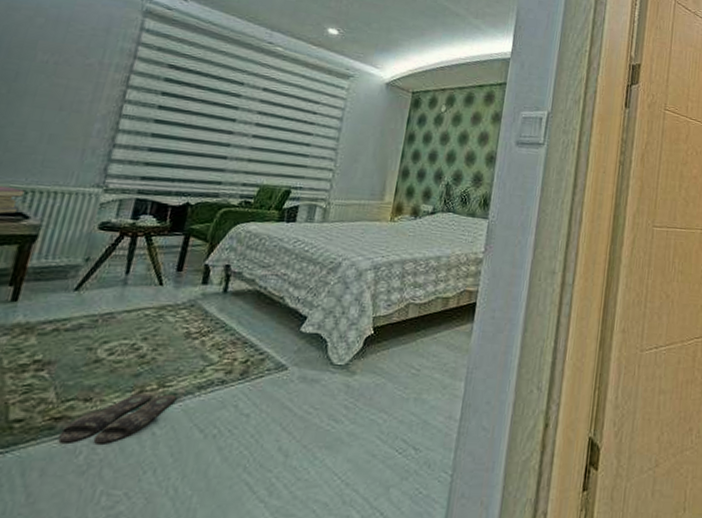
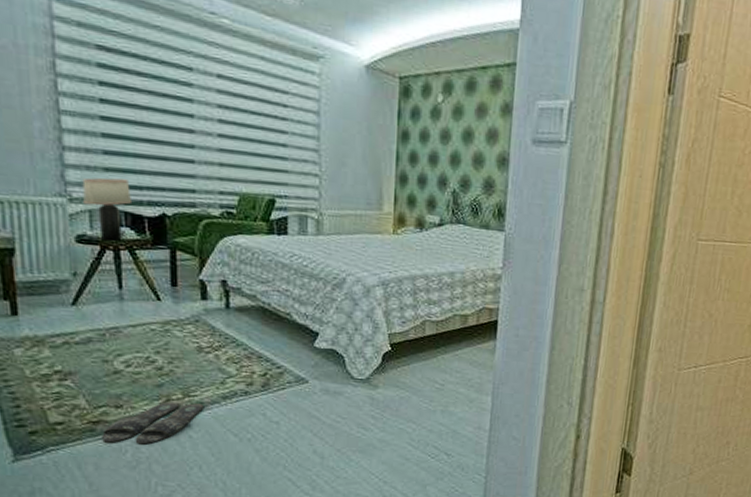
table lamp: none [117,171,164,228] -> present [82,177,133,242]

